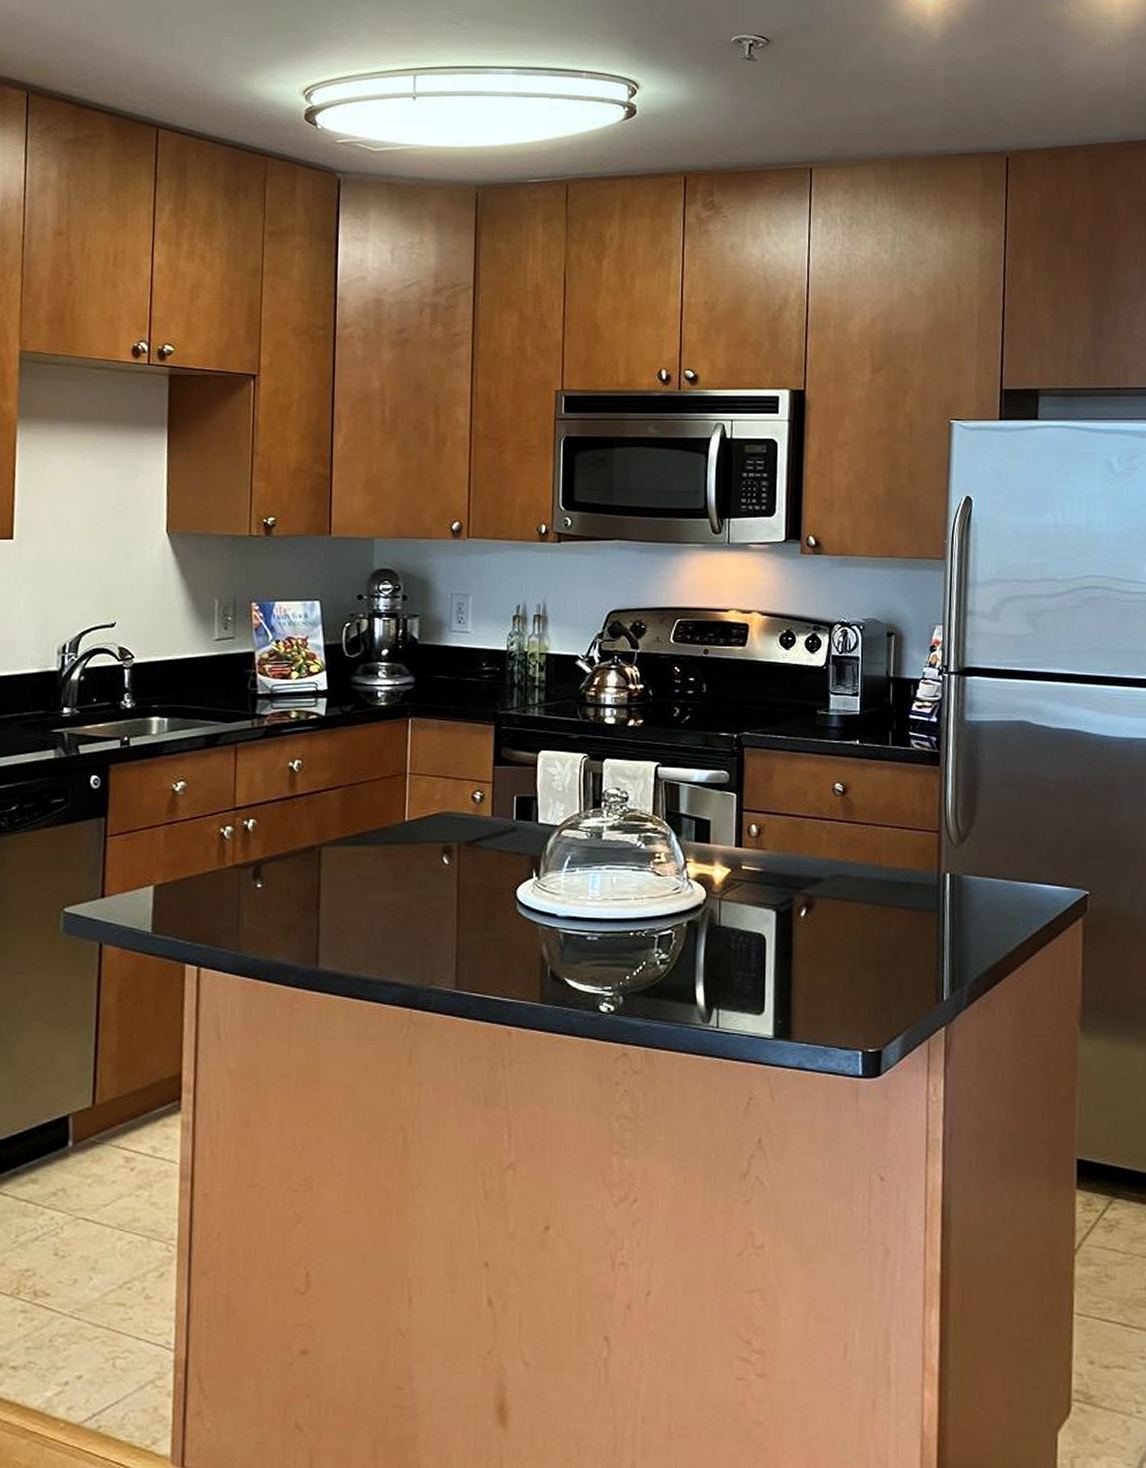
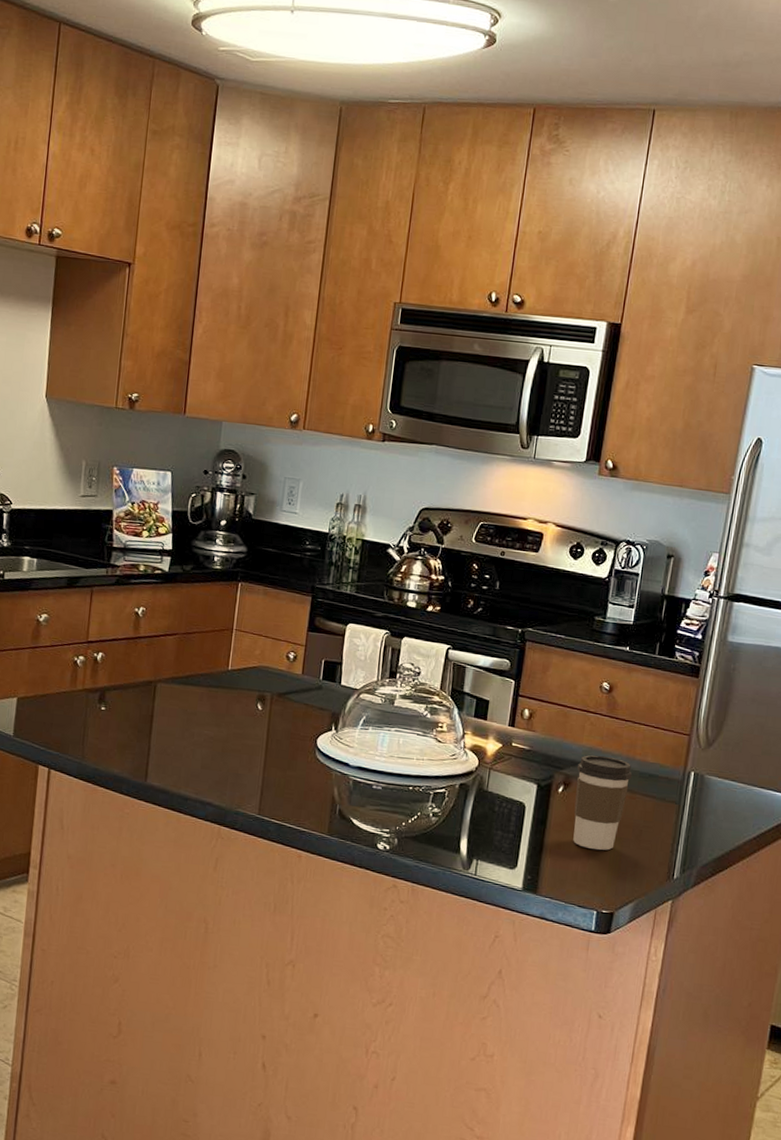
coffee cup: none [819,867,882,978] -> present [573,755,633,850]

